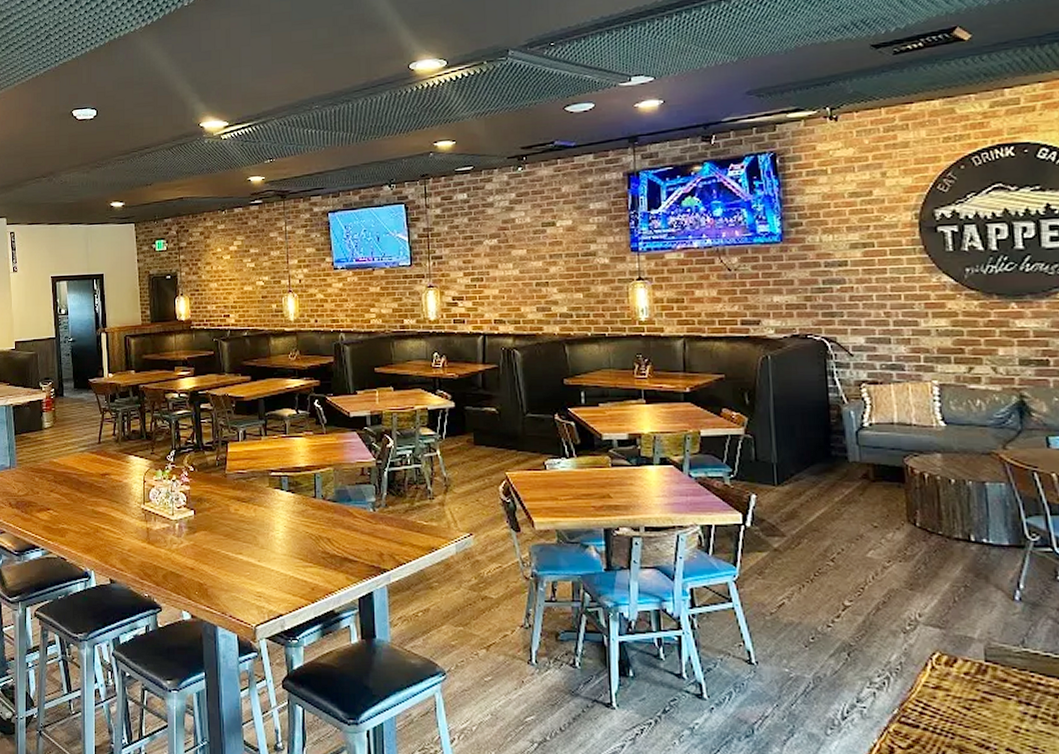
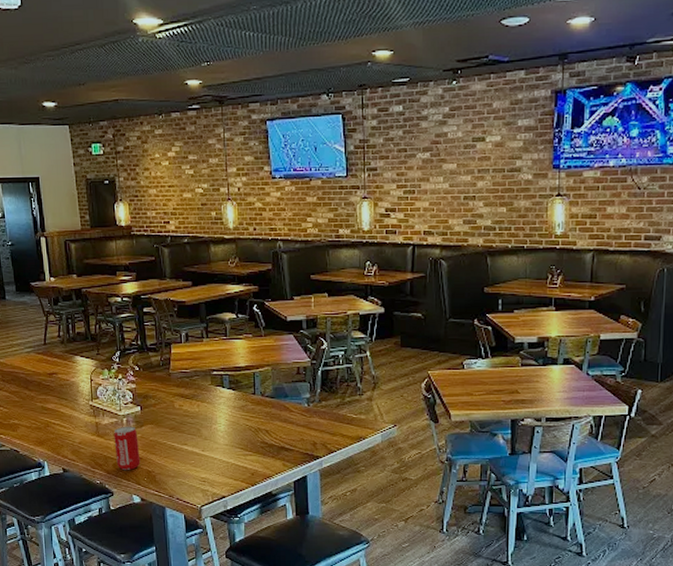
beverage can: none [165,532,192,583] -> present [114,426,141,471]

